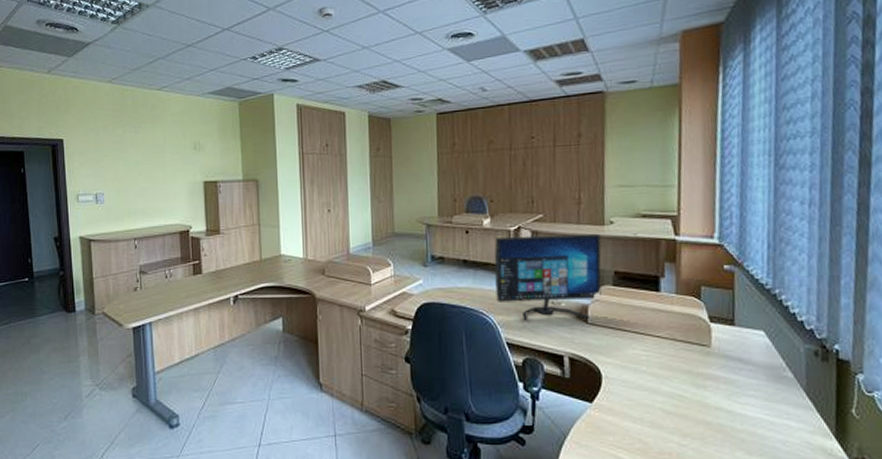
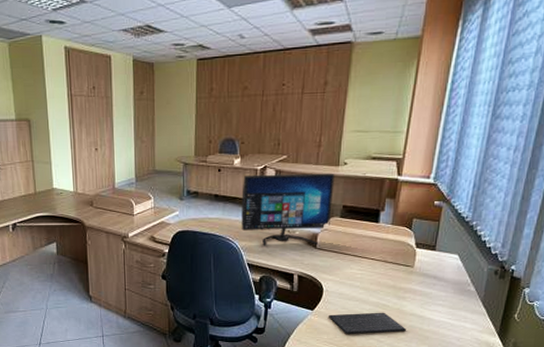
keyboard: none [612,405,713,435] -> present [329,312,406,334]

